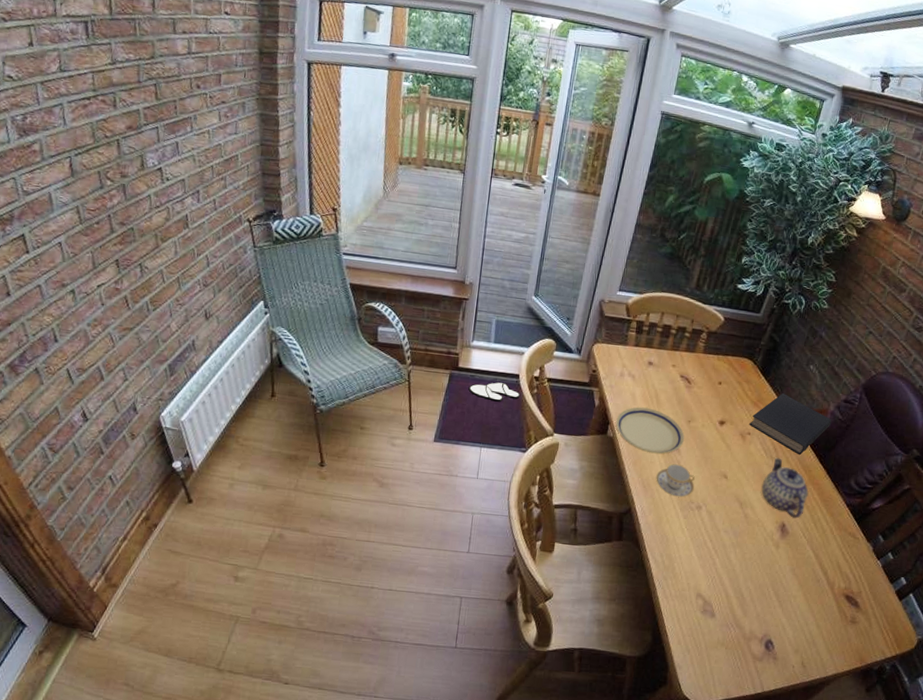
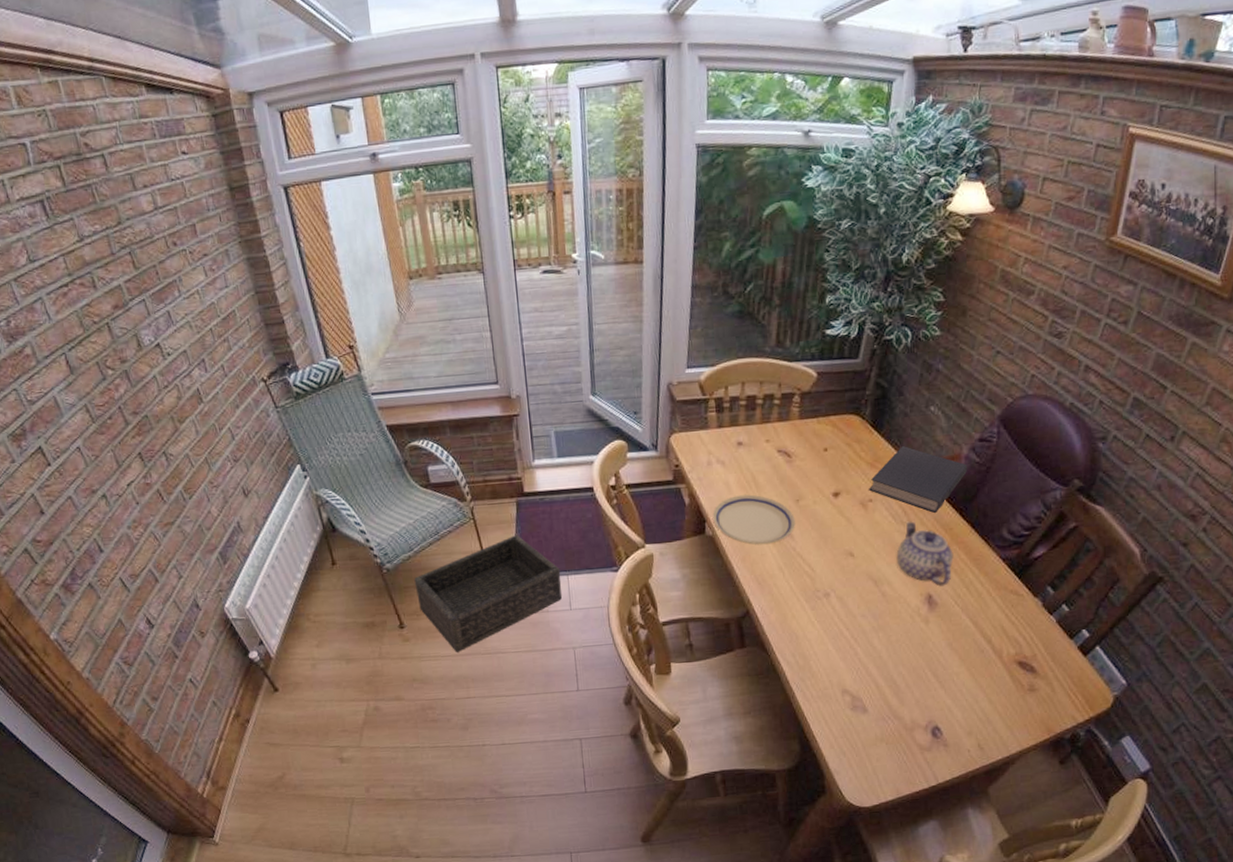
basket: none [342,402,476,498] -> present [414,535,562,652]
slippers: present [468,382,521,402] -> none [540,500,599,522]
teacup: present [656,464,695,498] -> none [771,551,818,588]

